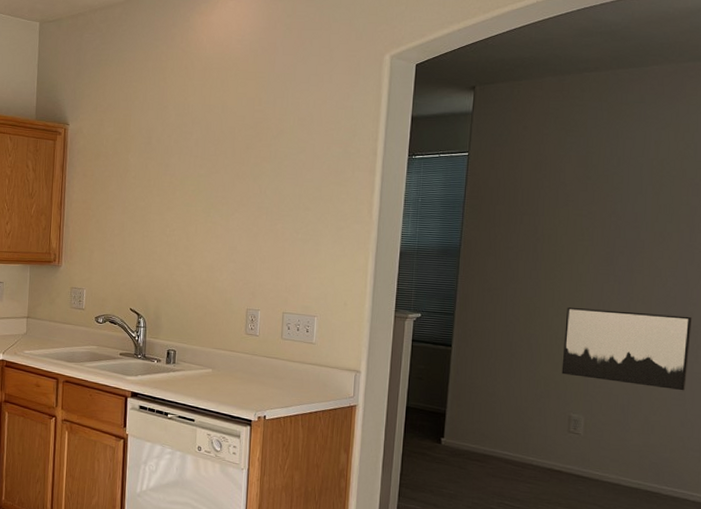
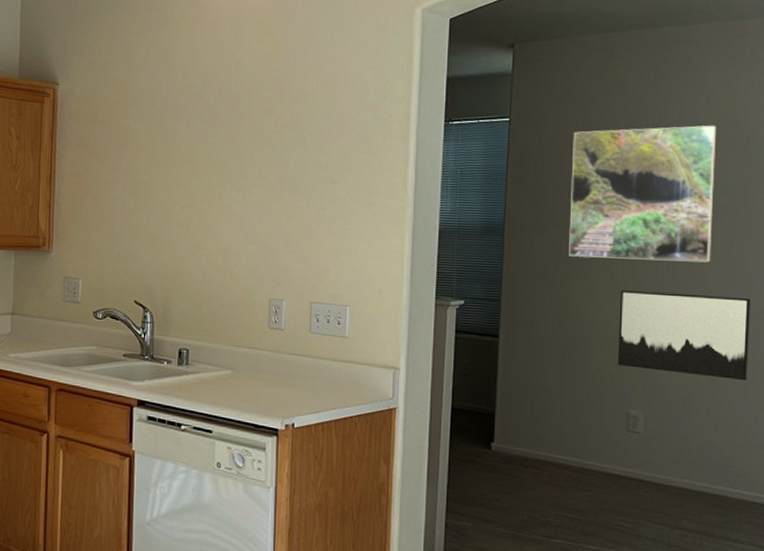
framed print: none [519,159,666,284] -> present [569,125,716,263]

